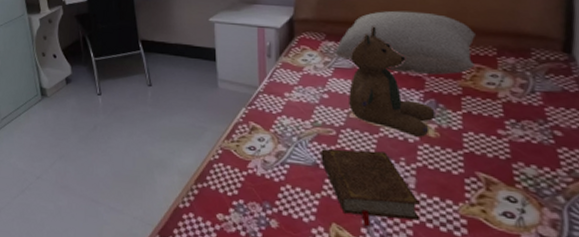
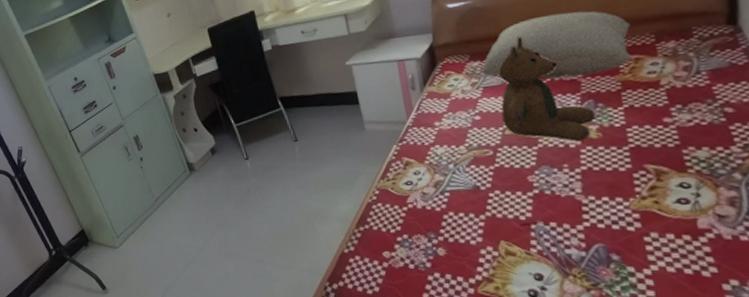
book: present [320,148,421,228] -> none [479,162,591,239]

